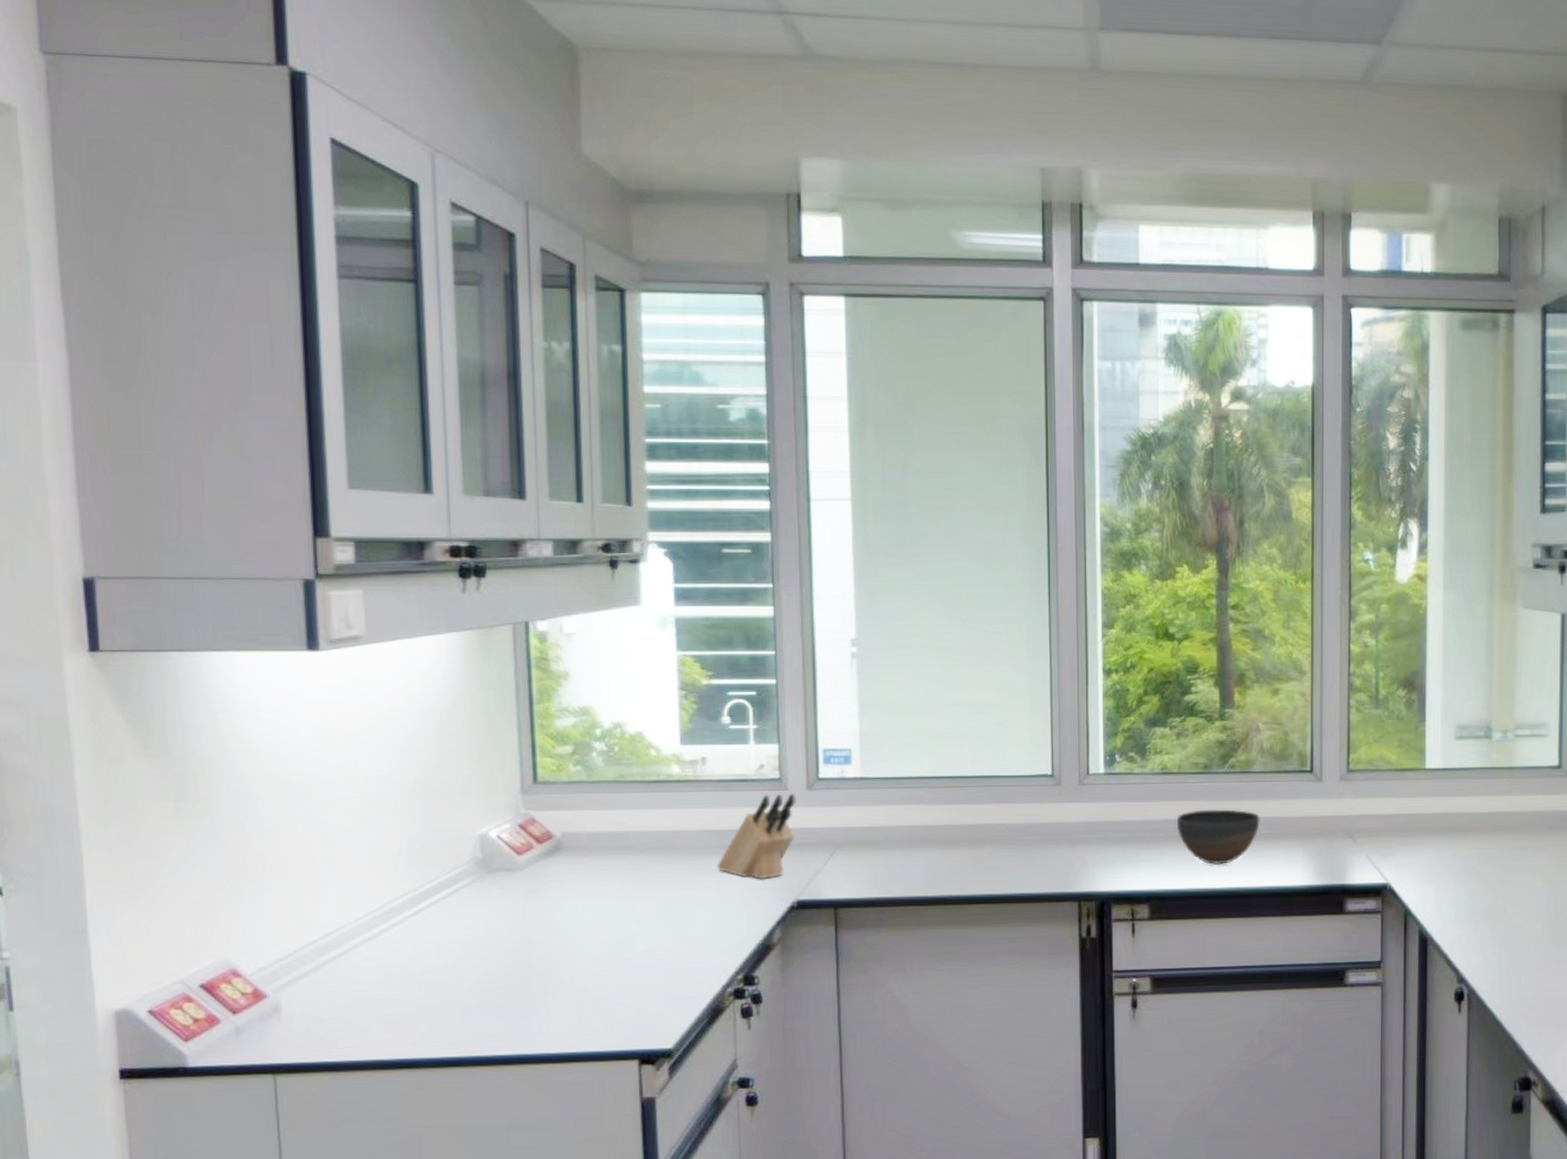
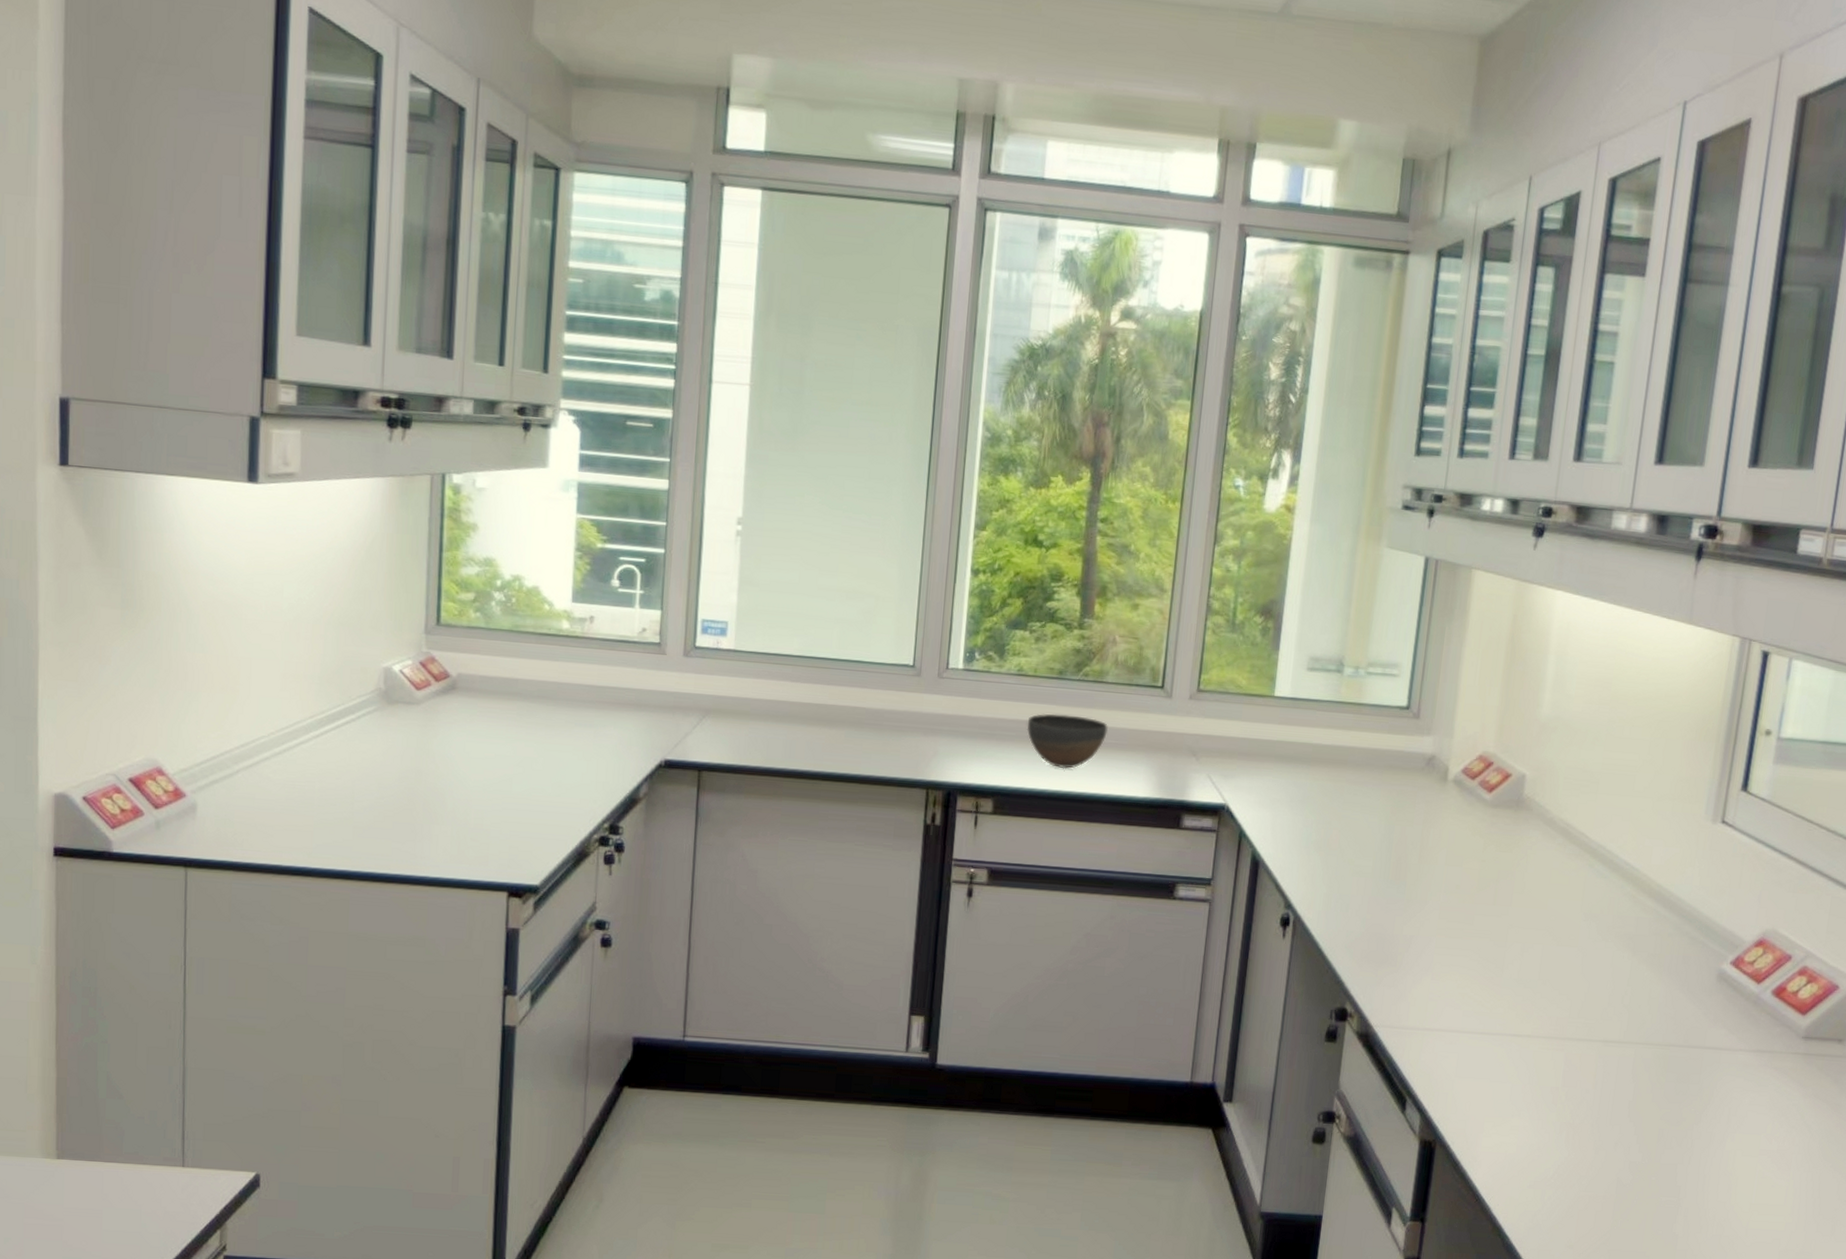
knife block: present [717,794,796,879] -> none [594,657,673,736]

